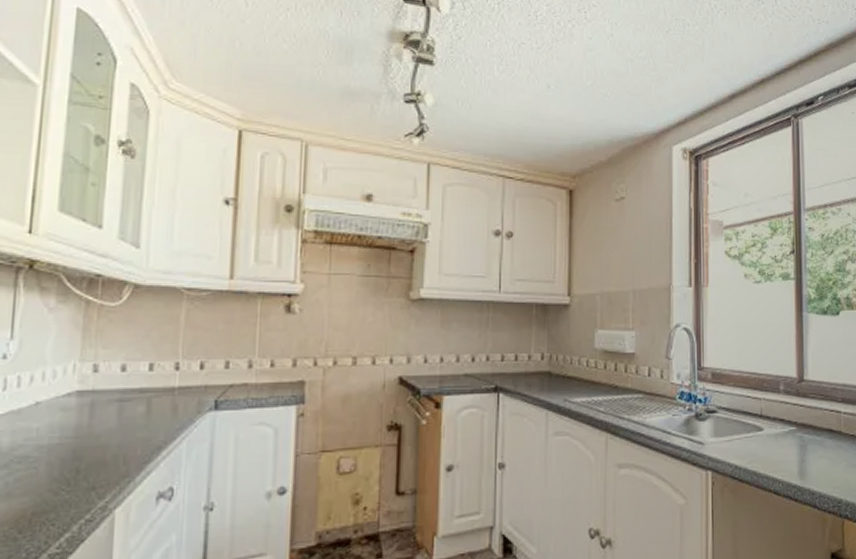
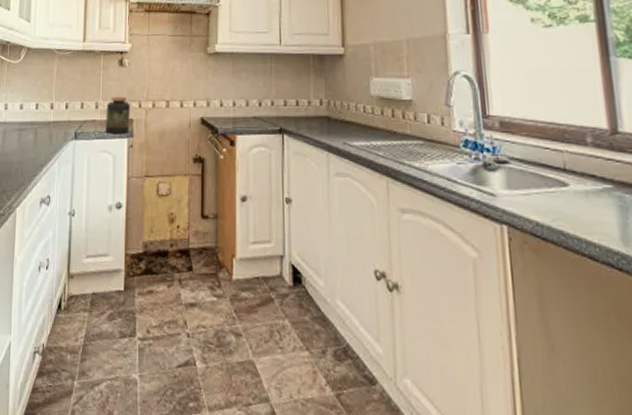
jar: none [263,352,301,401] -> present [105,96,130,134]

